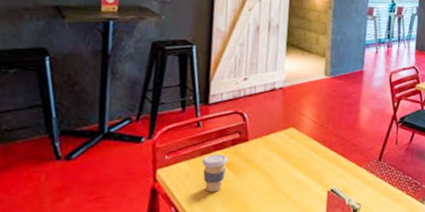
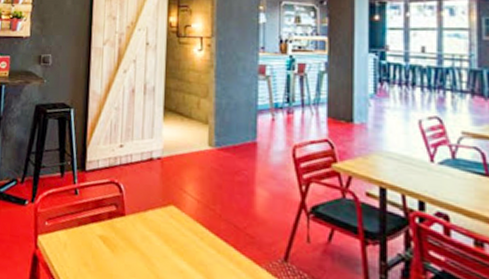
coffee cup: present [202,155,229,192] -> none [79,226,105,269]

